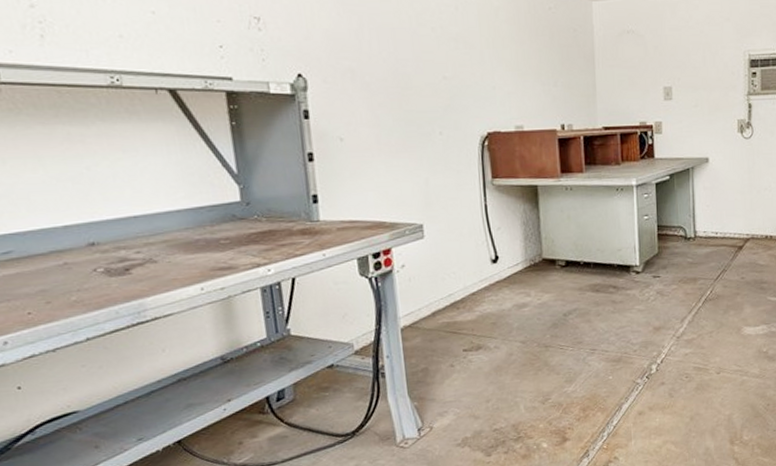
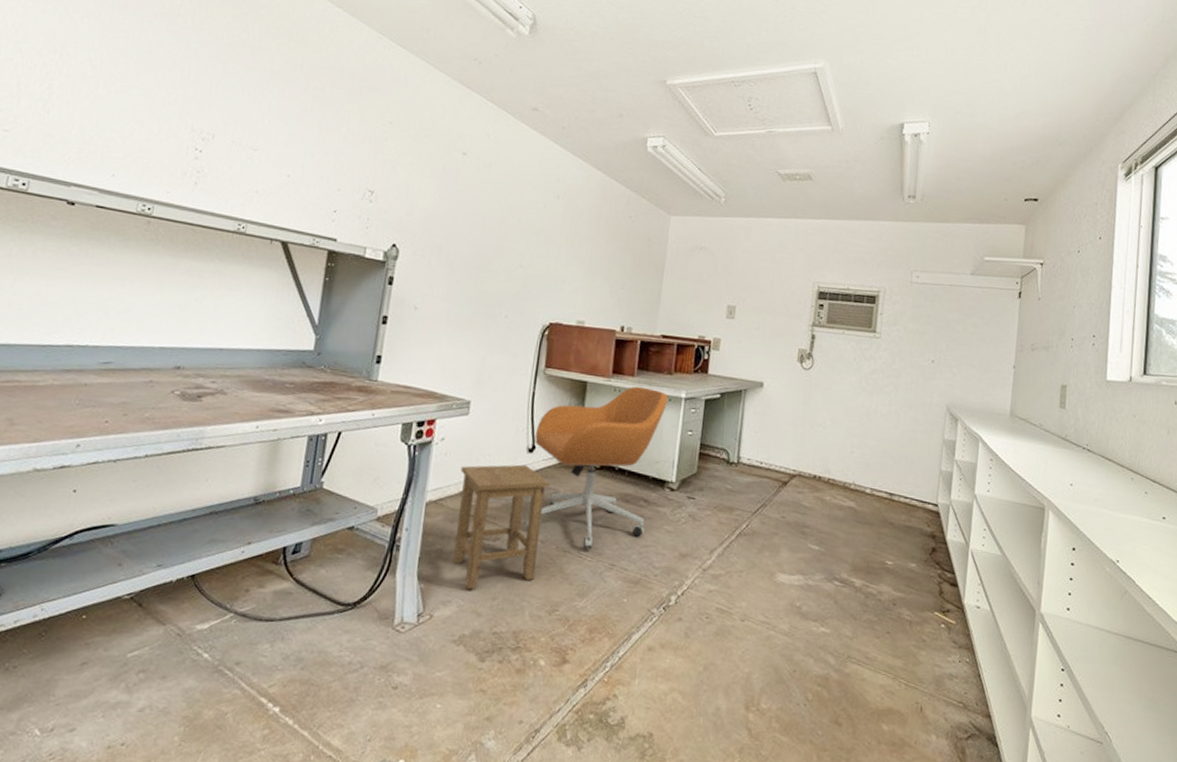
stool: none [428,275,522,398] -> present [452,464,550,590]
office chair: none [496,181,620,340] -> present [526,386,668,549]

